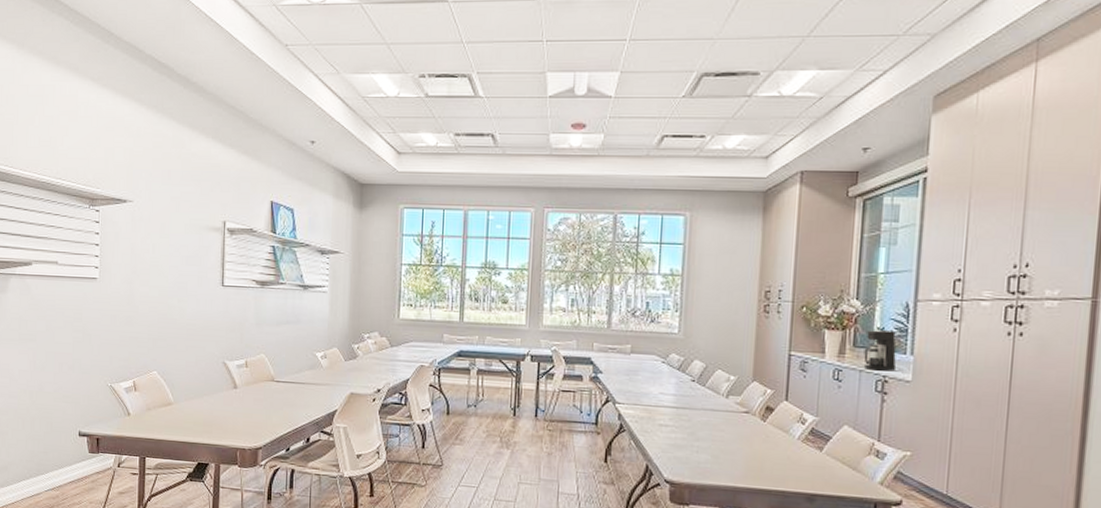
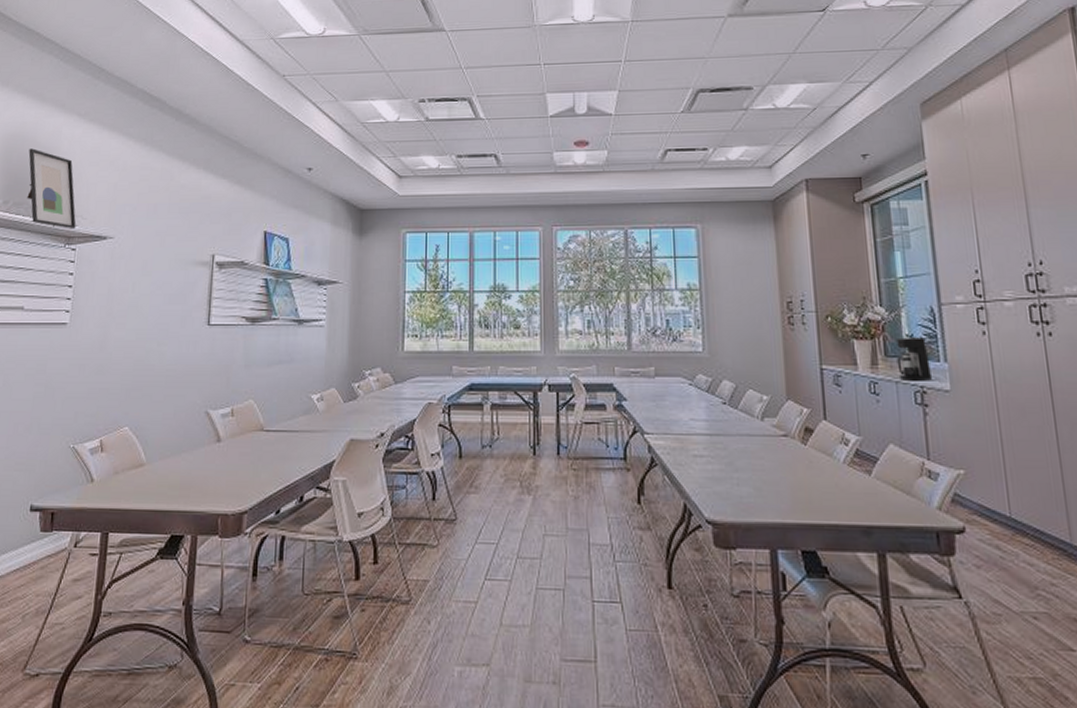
picture frame: none [49,112,98,192] -> present [27,148,76,229]

